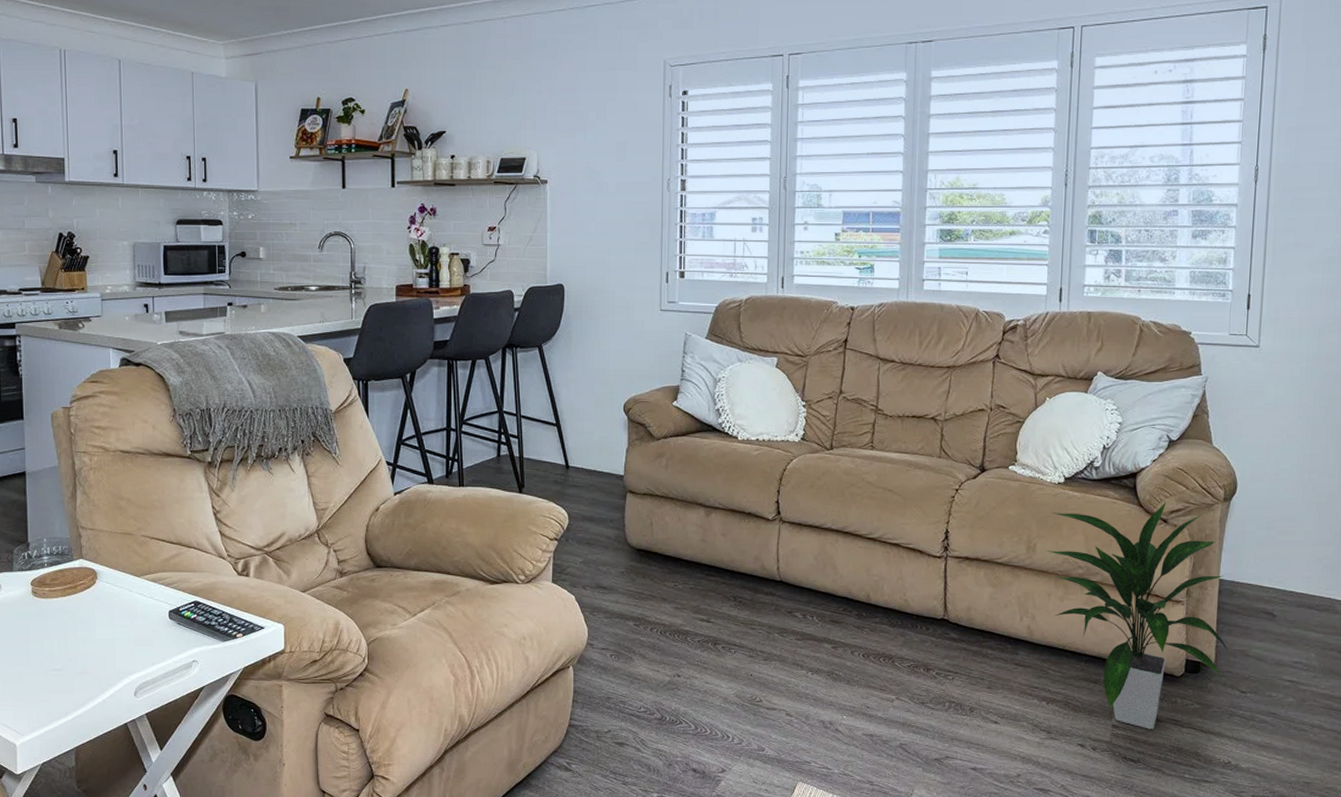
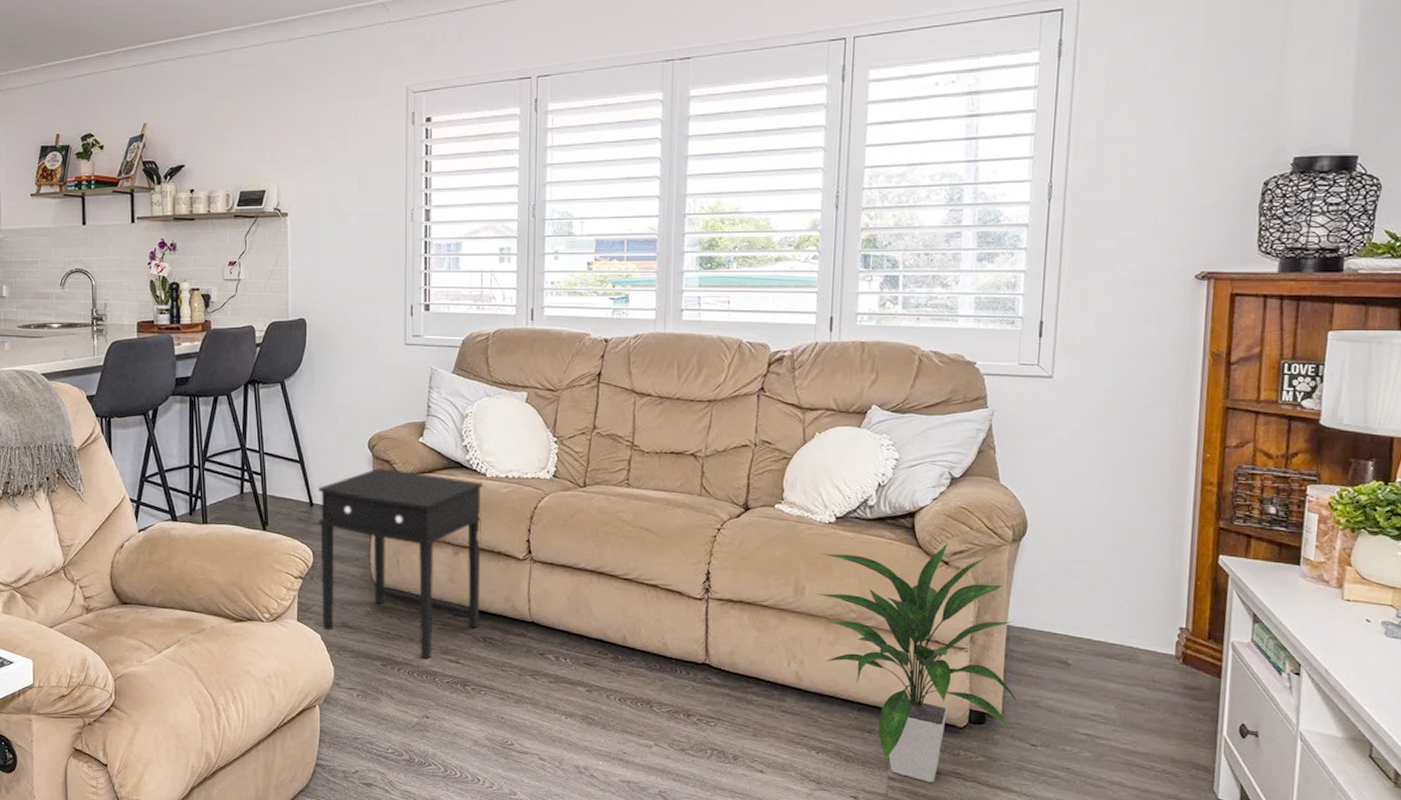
side table: none [574,431,734,619] -> present [318,468,483,660]

